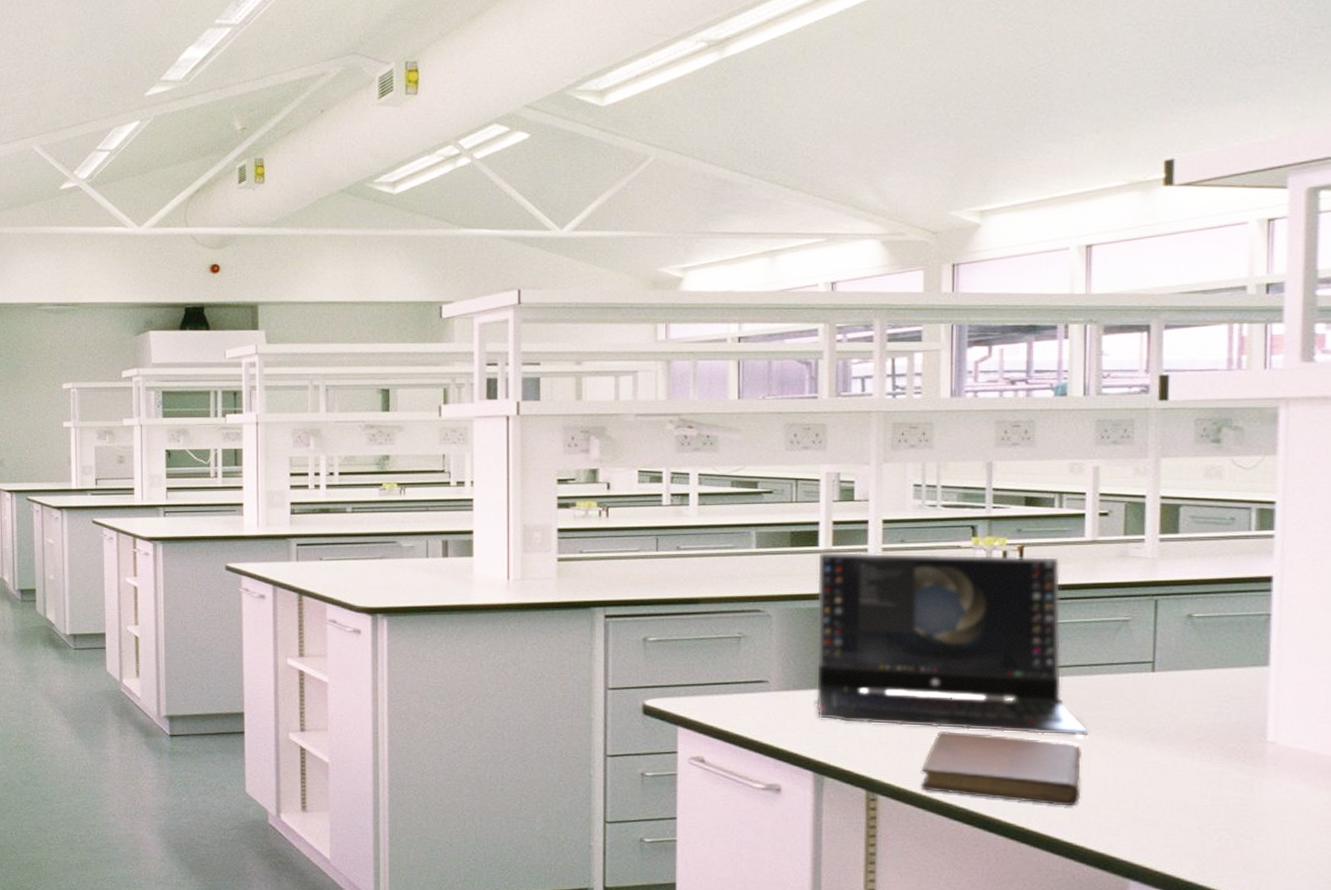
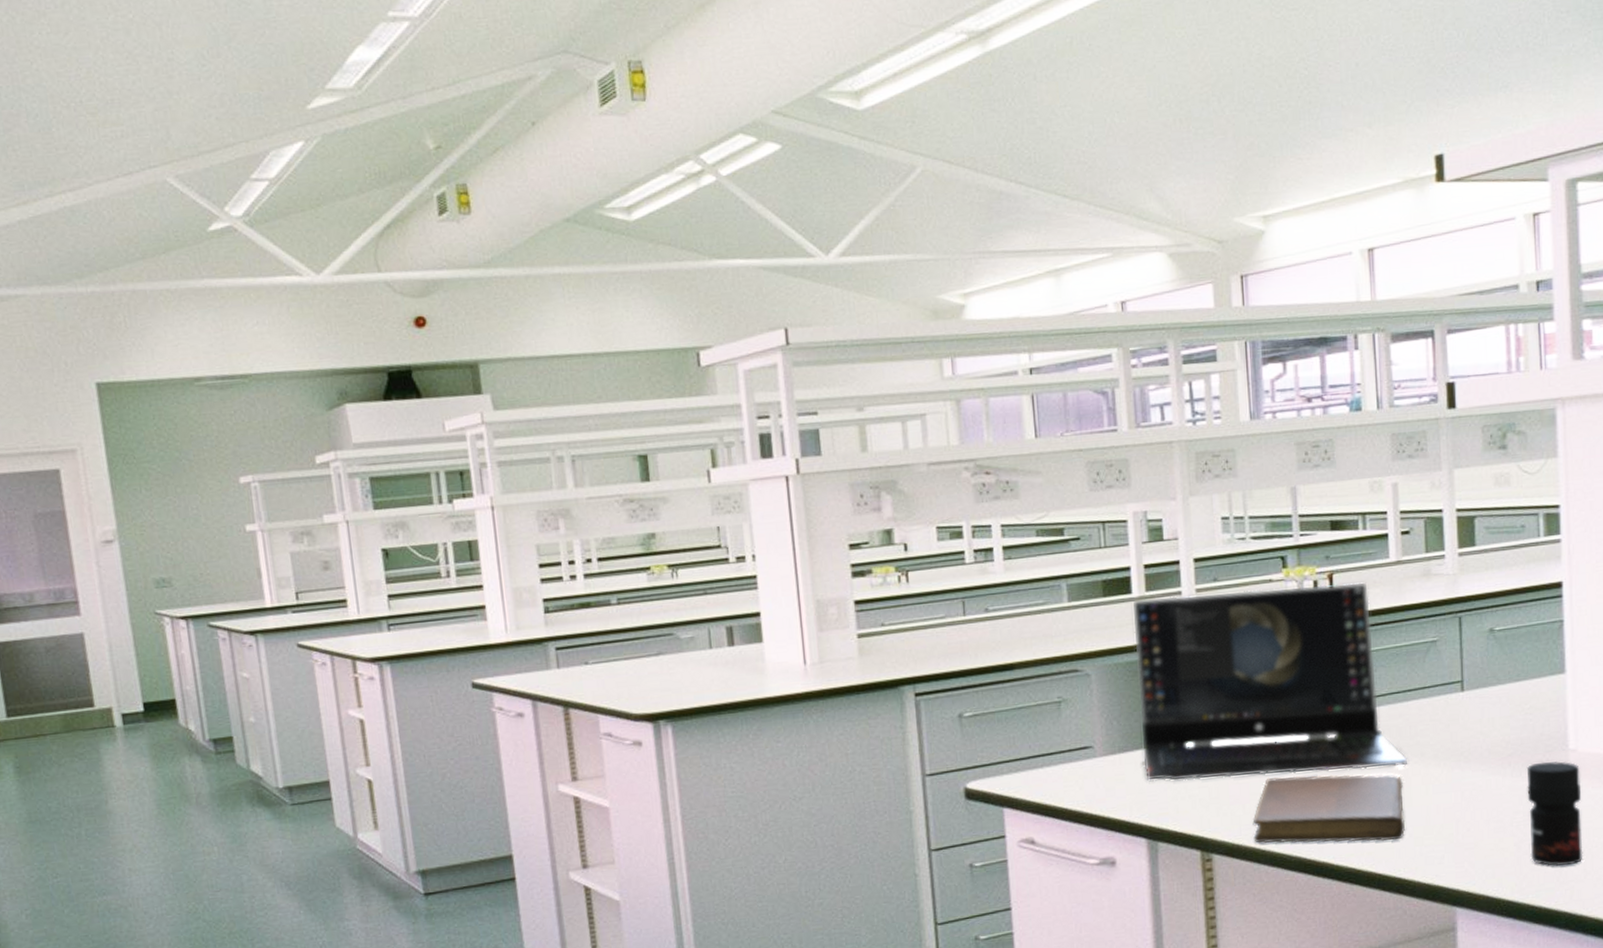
jar: none [1215,750,1279,856] -> present [1526,761,1583,866]

